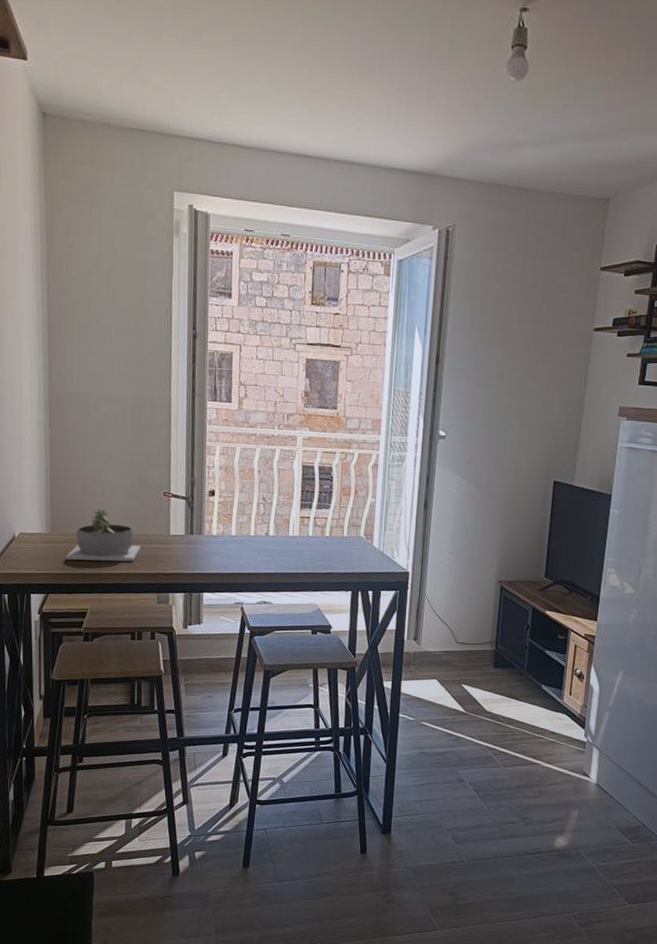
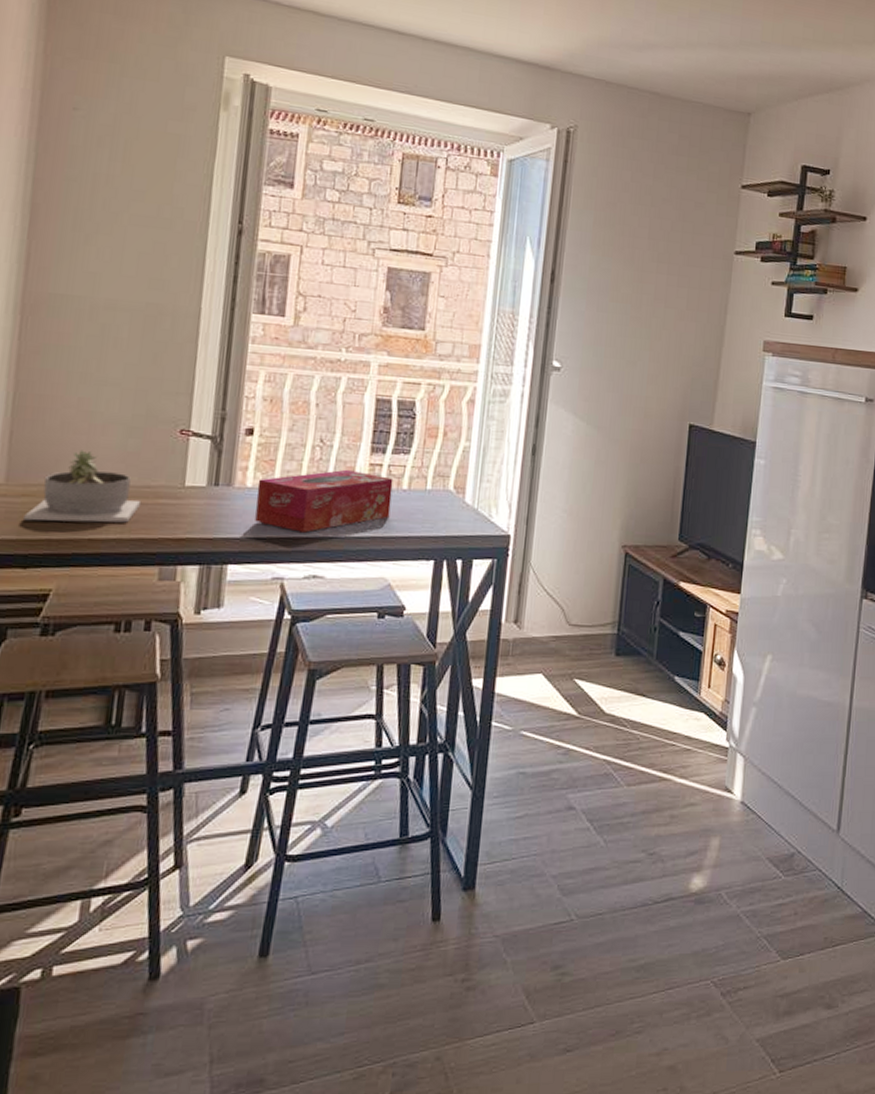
tissue box: none [220,521,318,569] -> present [255,469,394,533]

